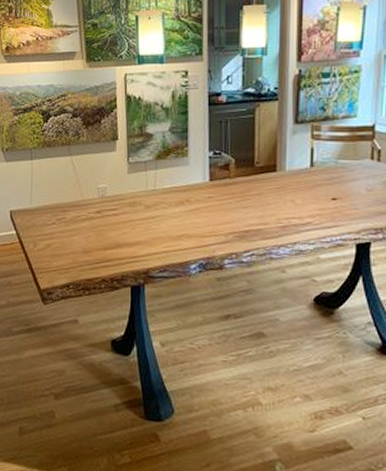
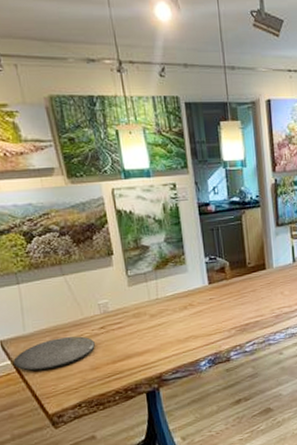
plate: none [18,216,89,246] -> present [13,336,95,372]

